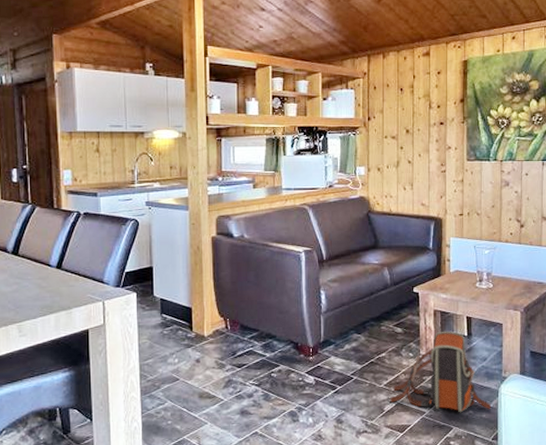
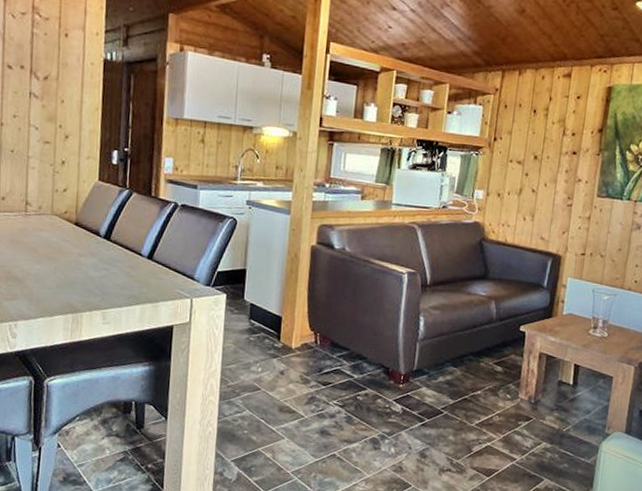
backpack: present [390,331,491,413] -> none [480,376,589,465]

